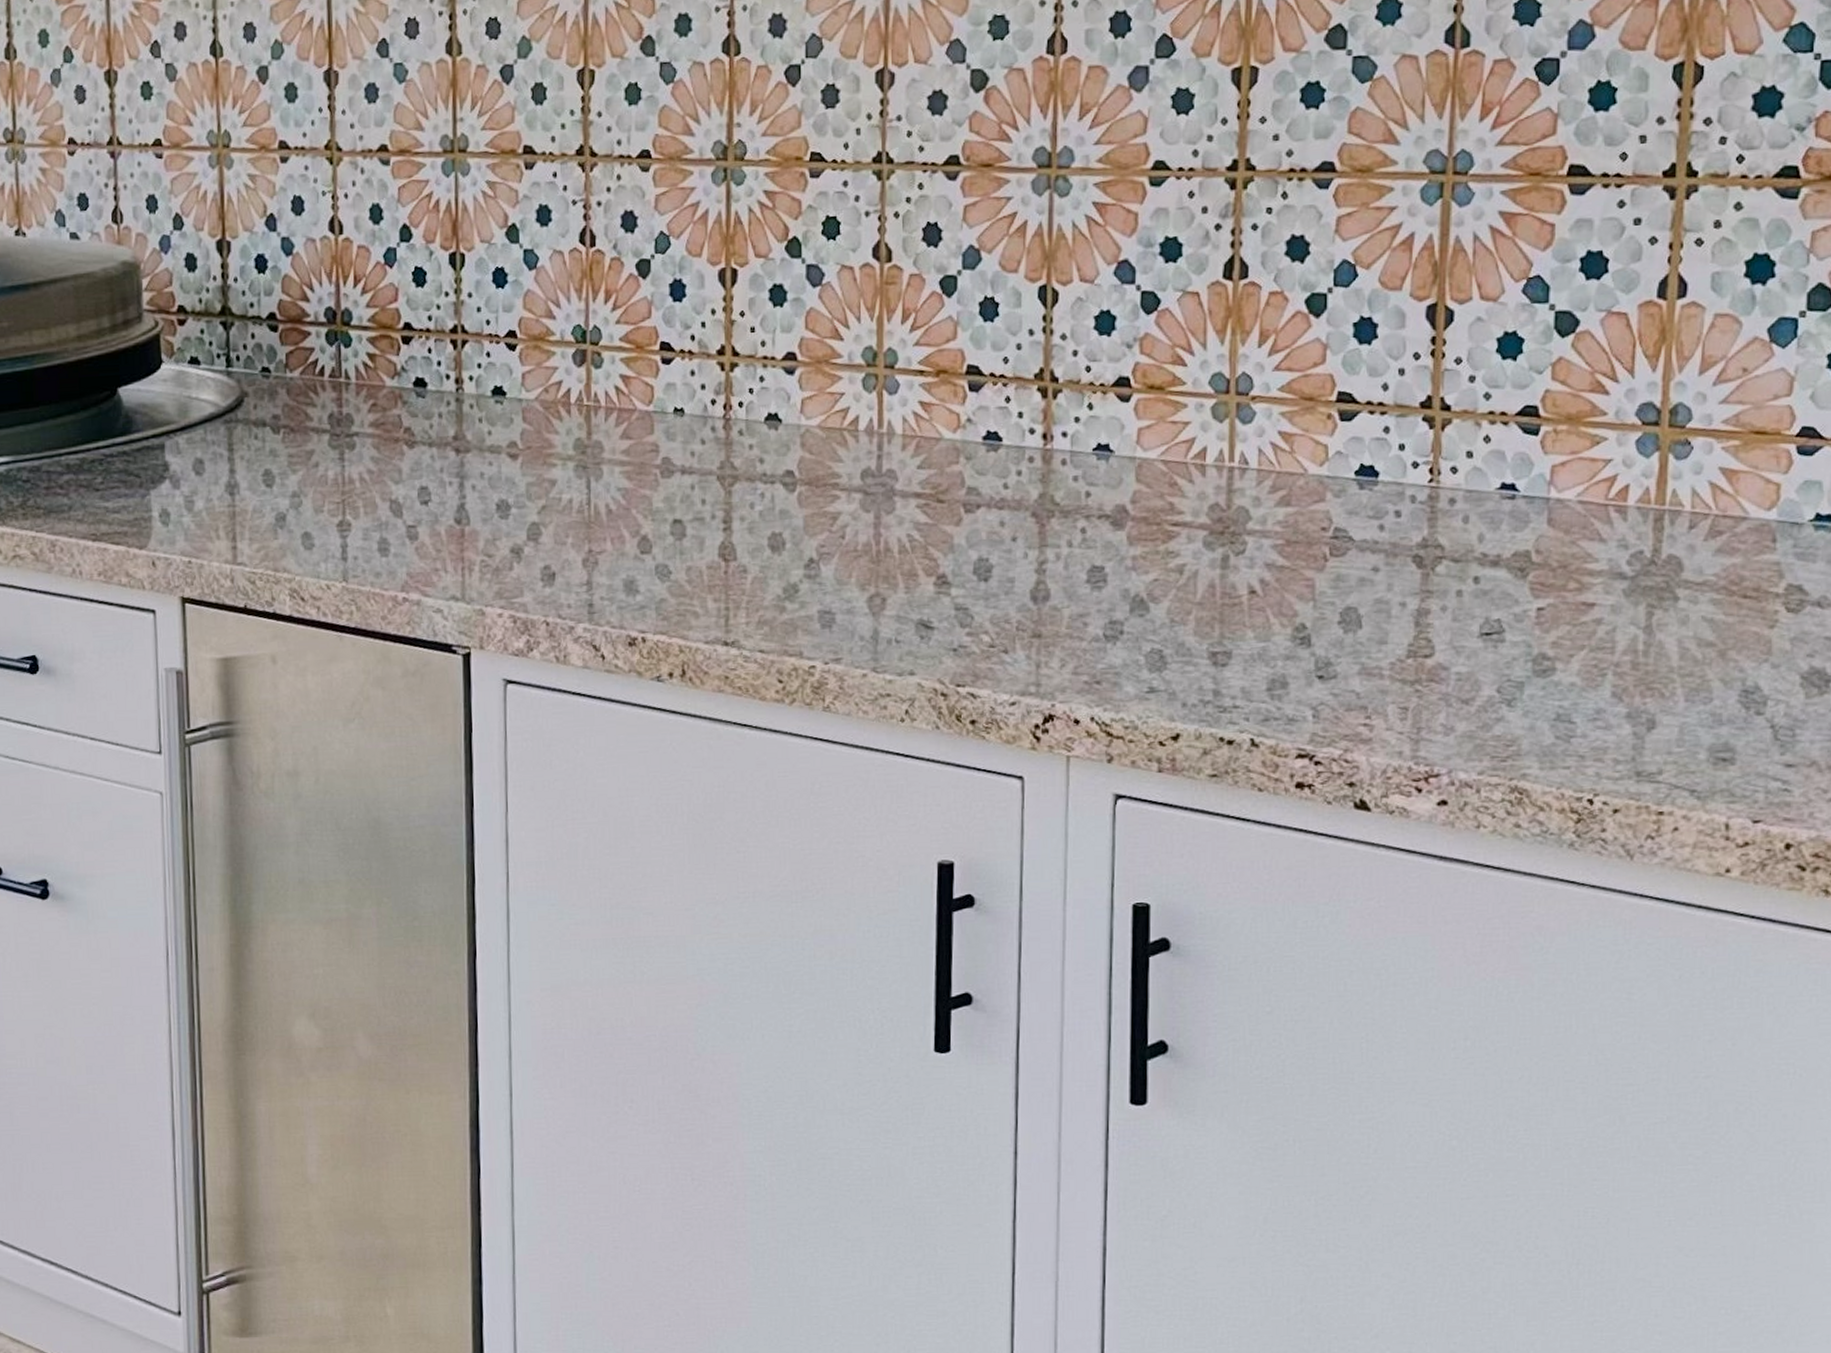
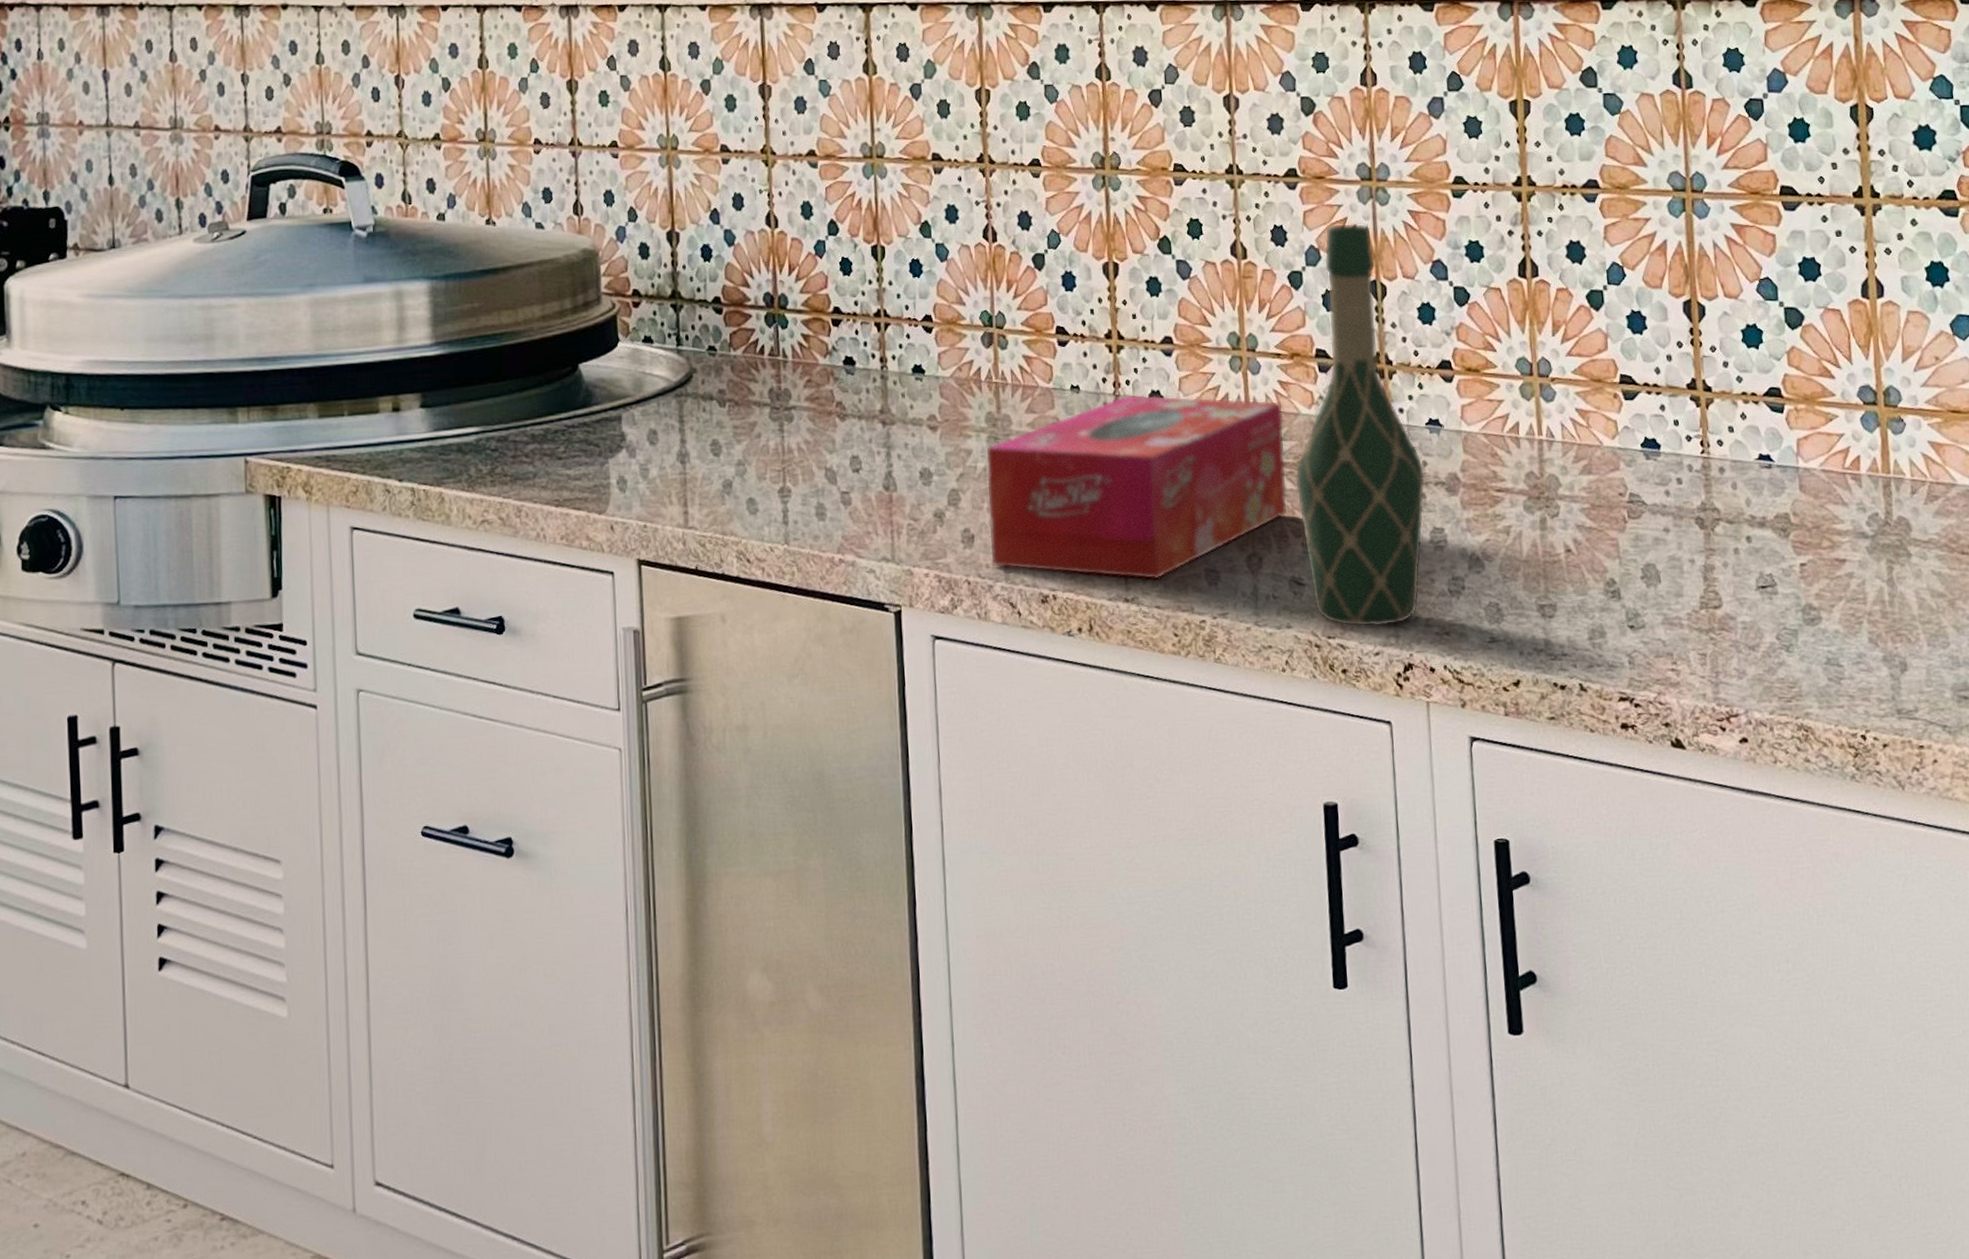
tissue box: none [571,417,923,622] -> present [985,394,1289,580]
wine bottle: none [931,218,1087,675] -> present [1295,223,1426,628]

